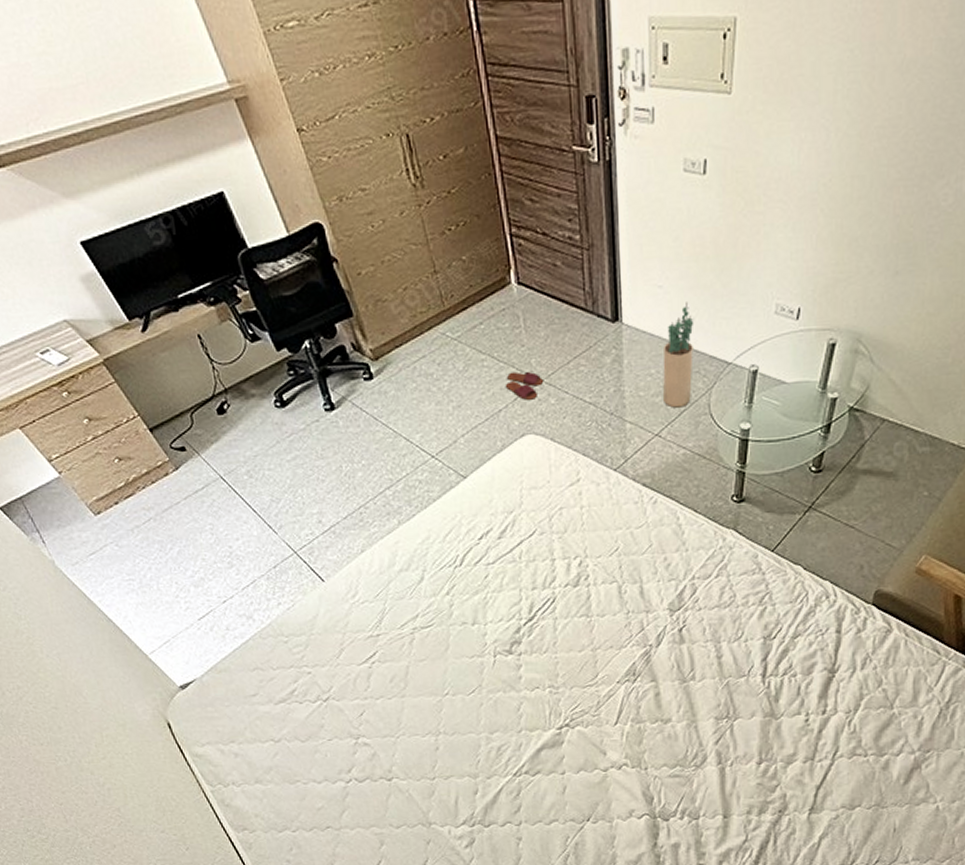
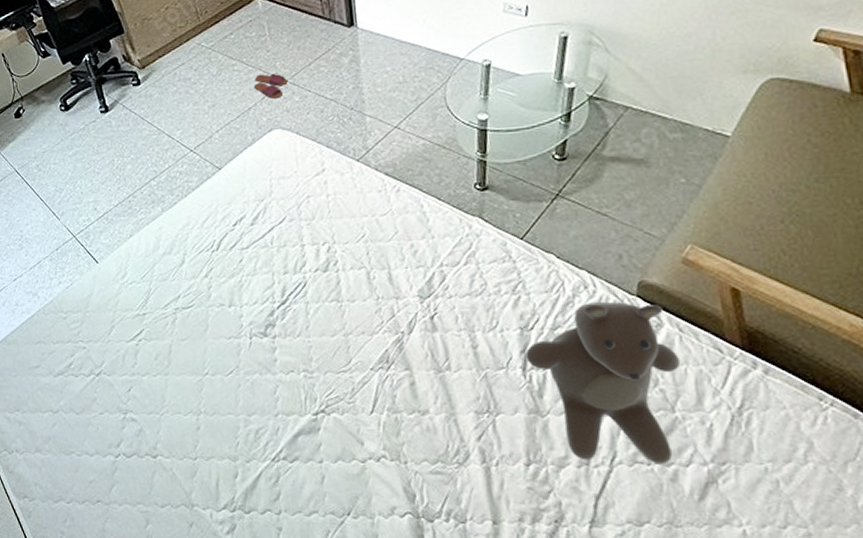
vase: present [663,302,694,408] -> none [397,6,427,102]
teddy bear: none [766,610,903,756] -> present [525,302,681,465]

